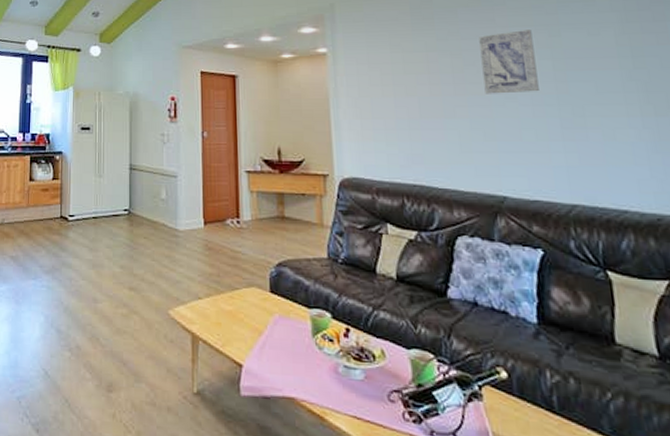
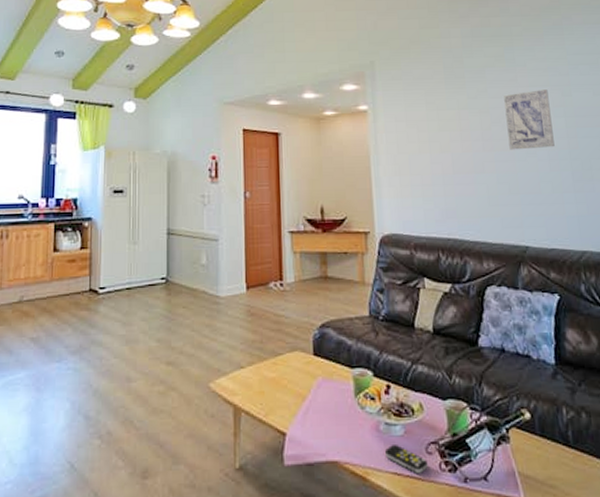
remote control: none [343,388,390,420] -> present [384,445,428,473]

